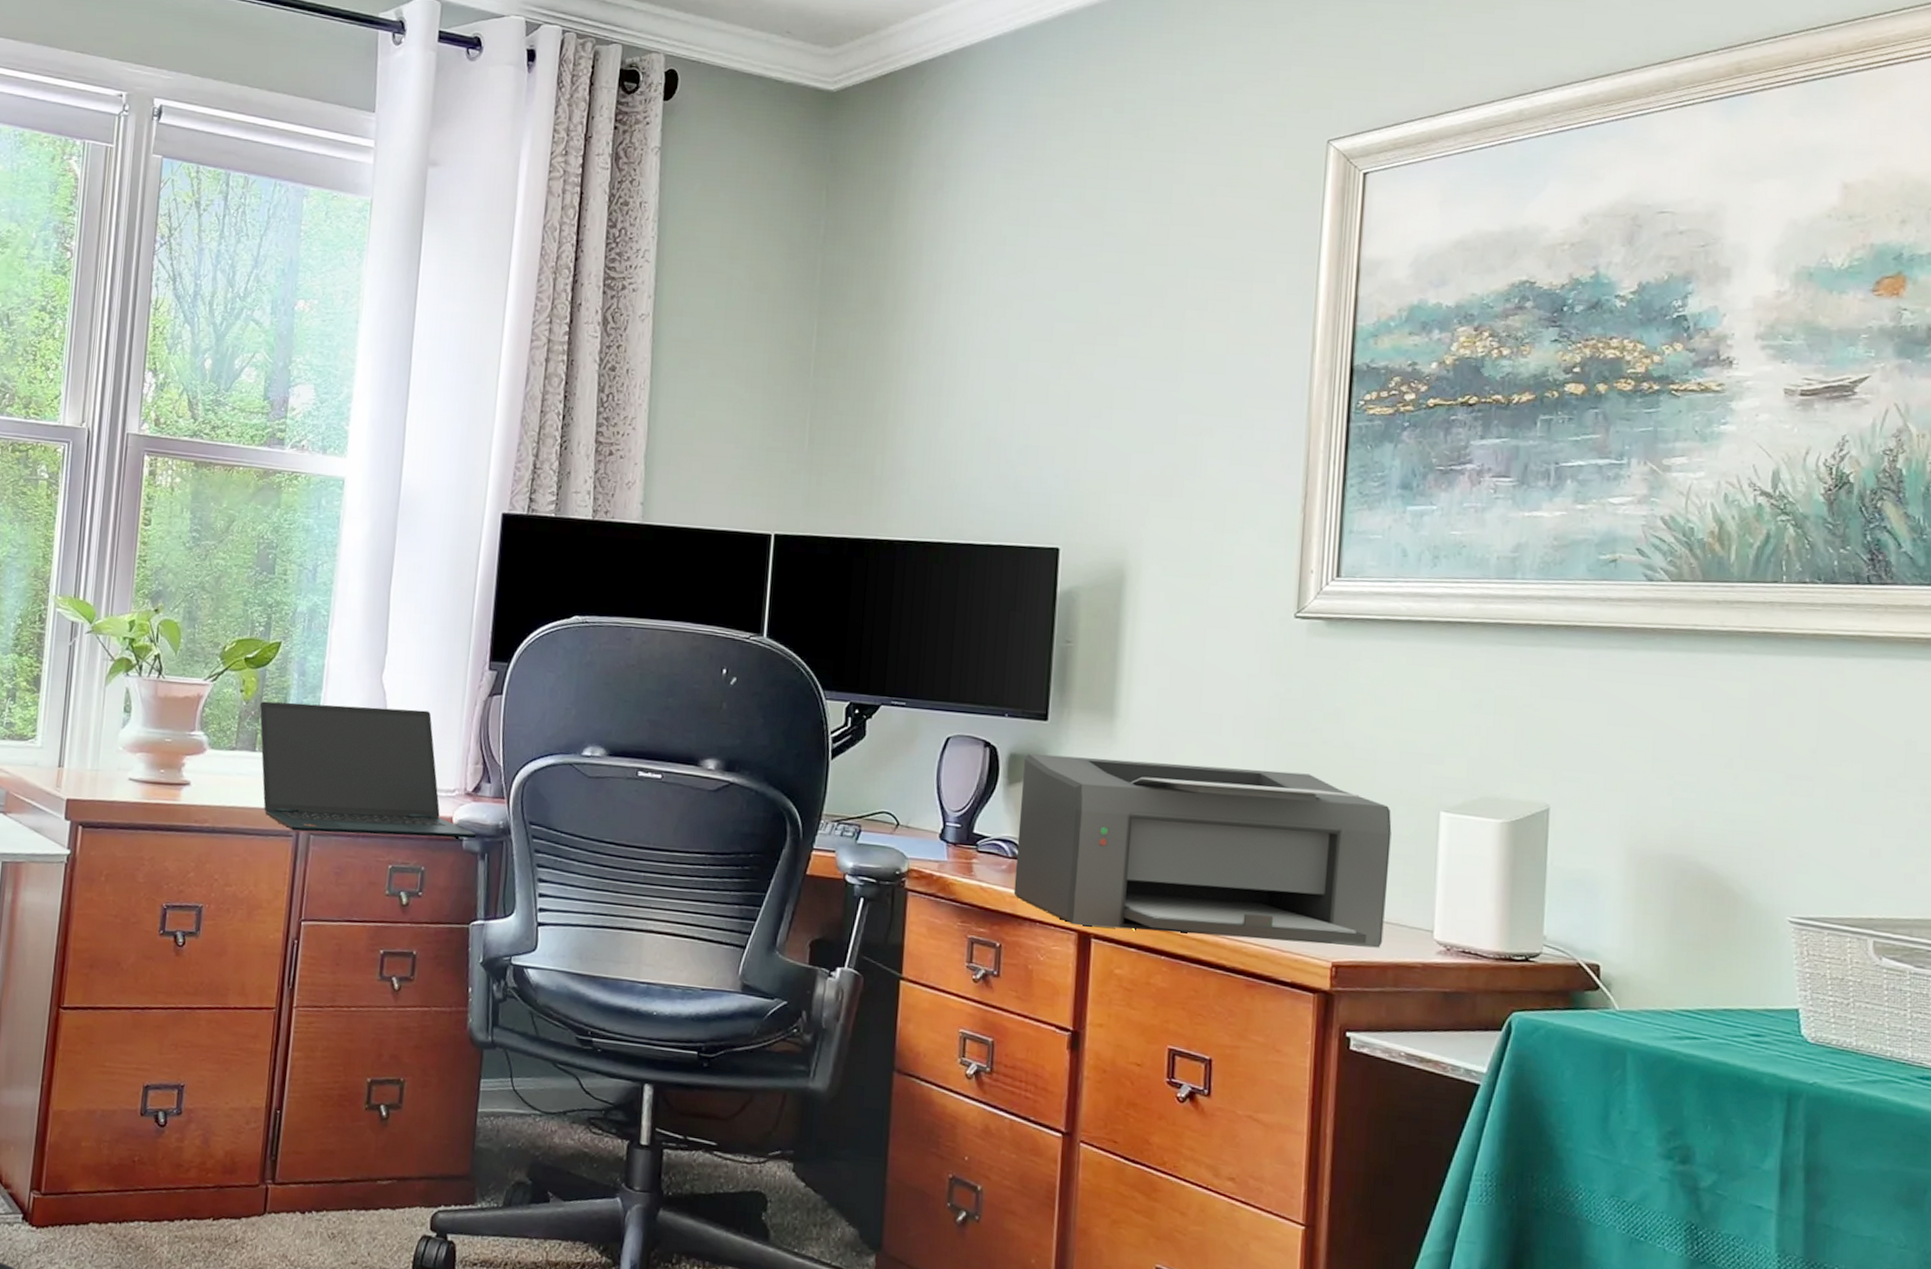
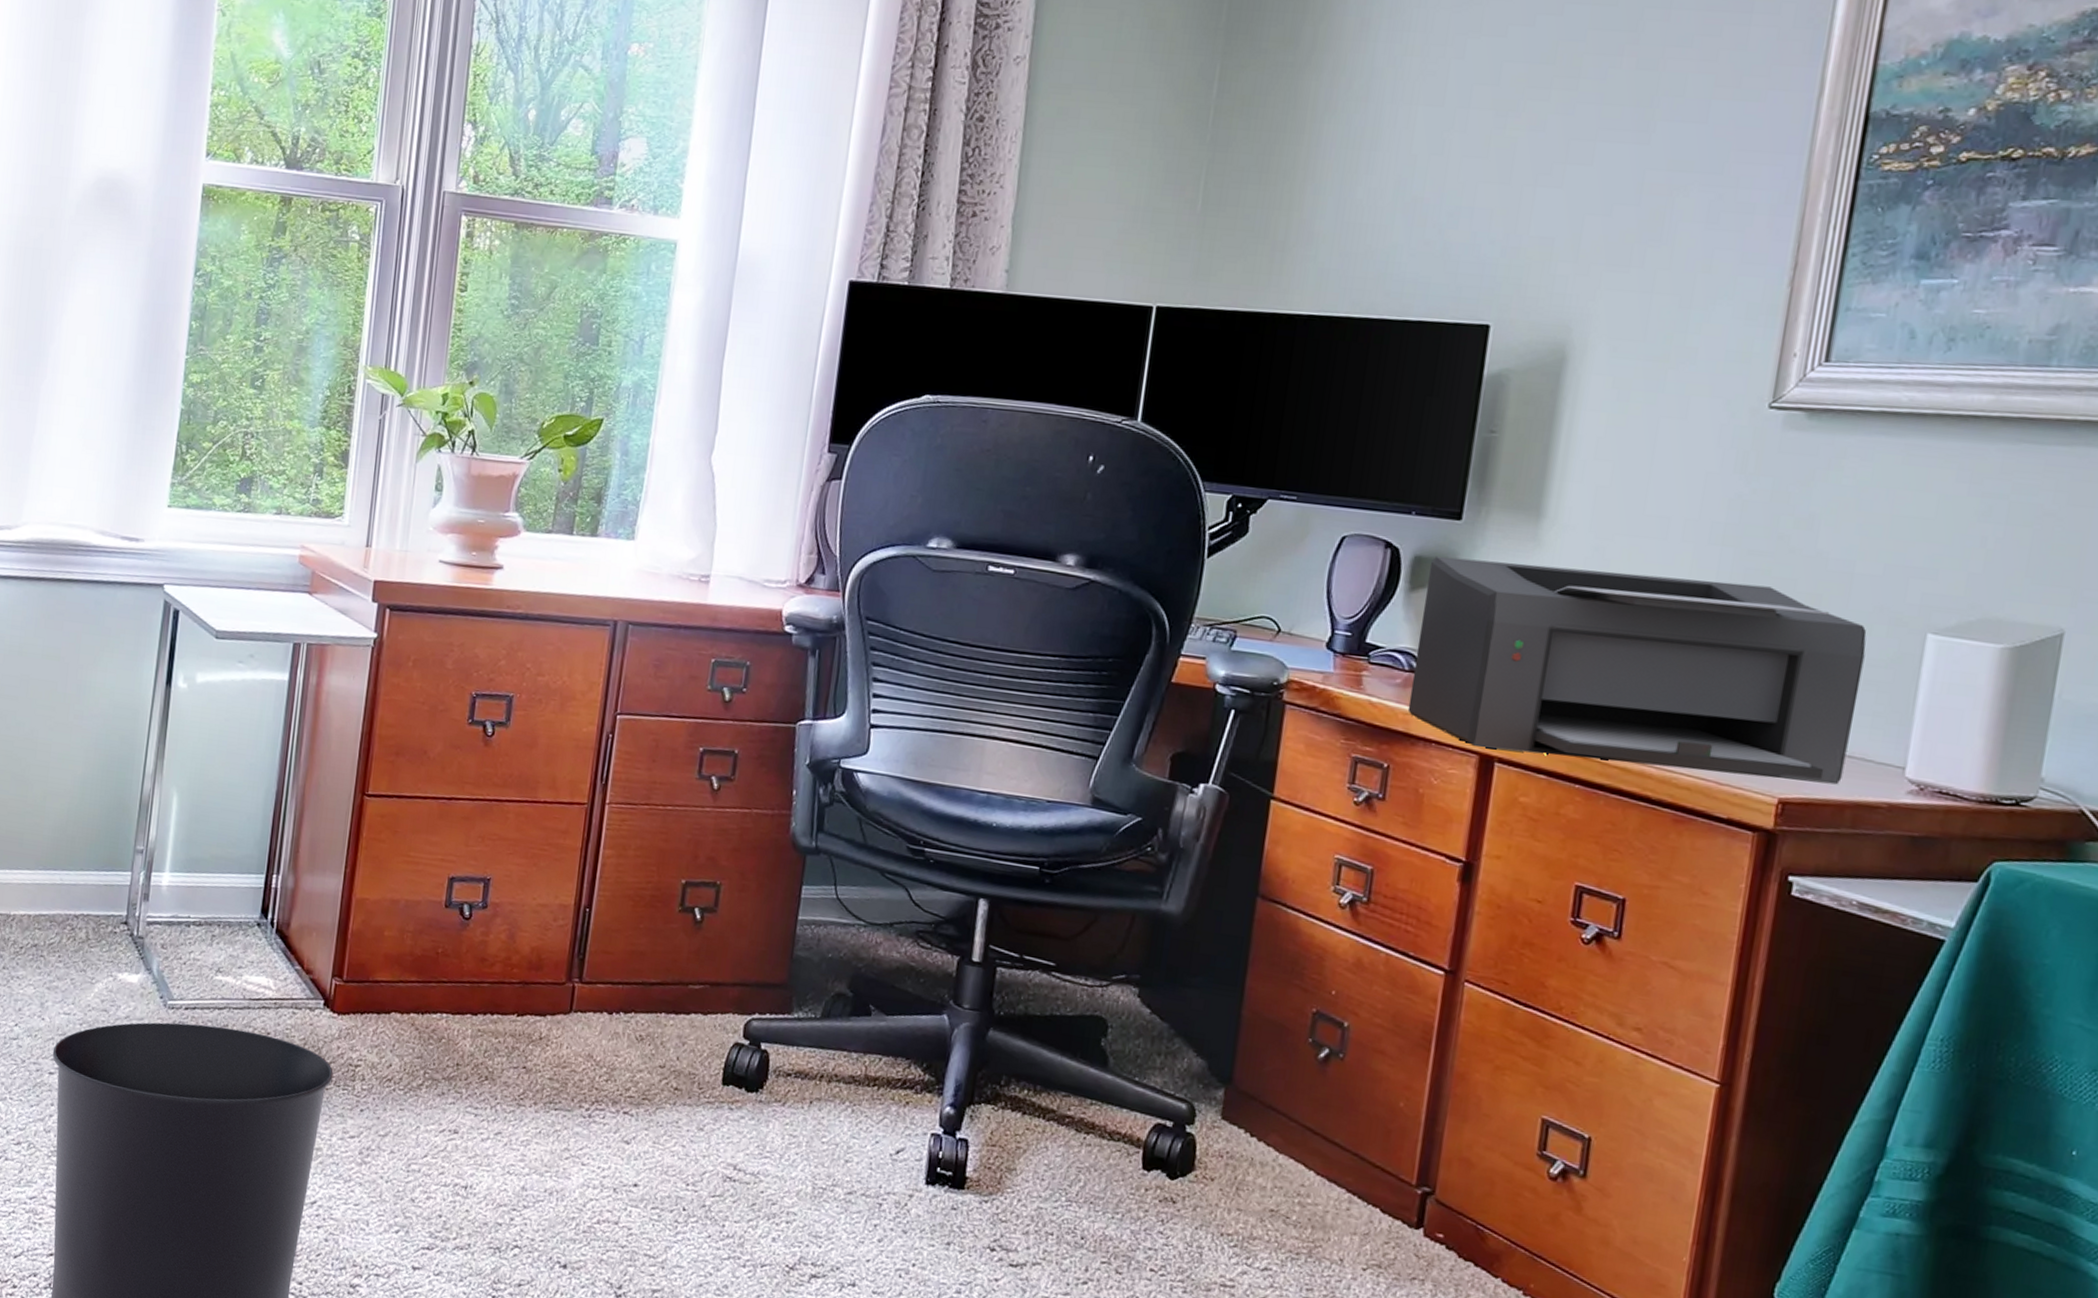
laptop: present [259,701,477,839] -> none [578,482,808,634]

